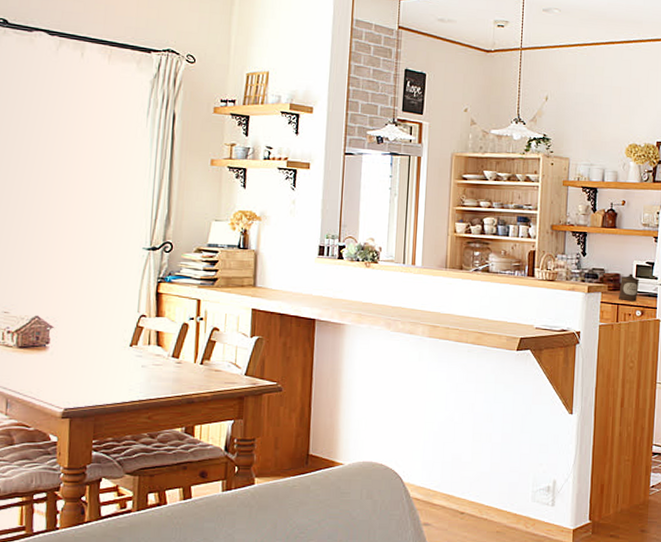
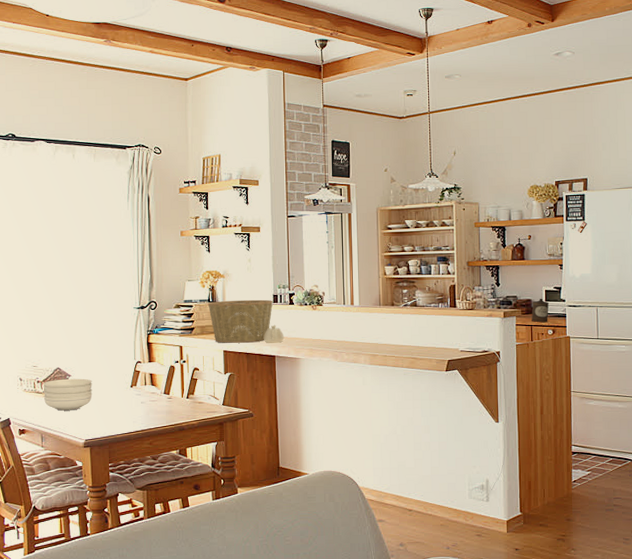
bowl: none [13,330,81,371] -> present [43,378,93,411]
basket: none [237,248,318,301] -> present [208,299,273,343]
teapot: none [302,282,329,304] -> present [263,325,285,343]

